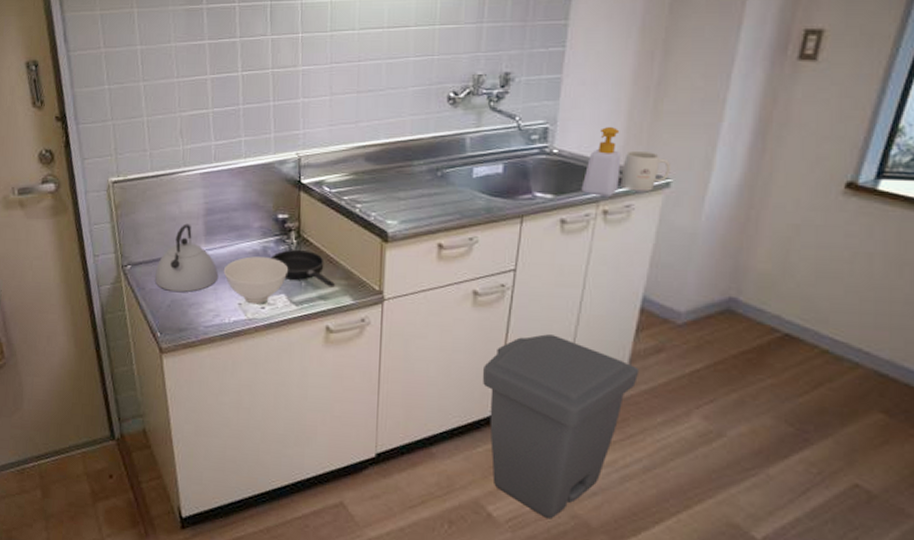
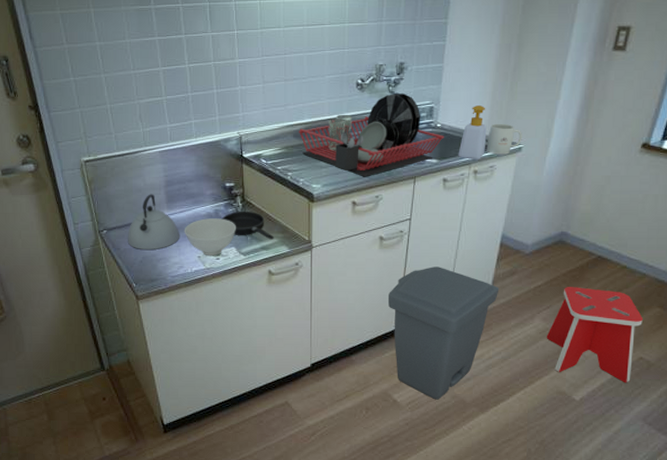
dish rack: none [372,110,563,214] -> present [299,93,444,177]
step stool: none [709,374,857,521] -> present [546,287,643,383]

